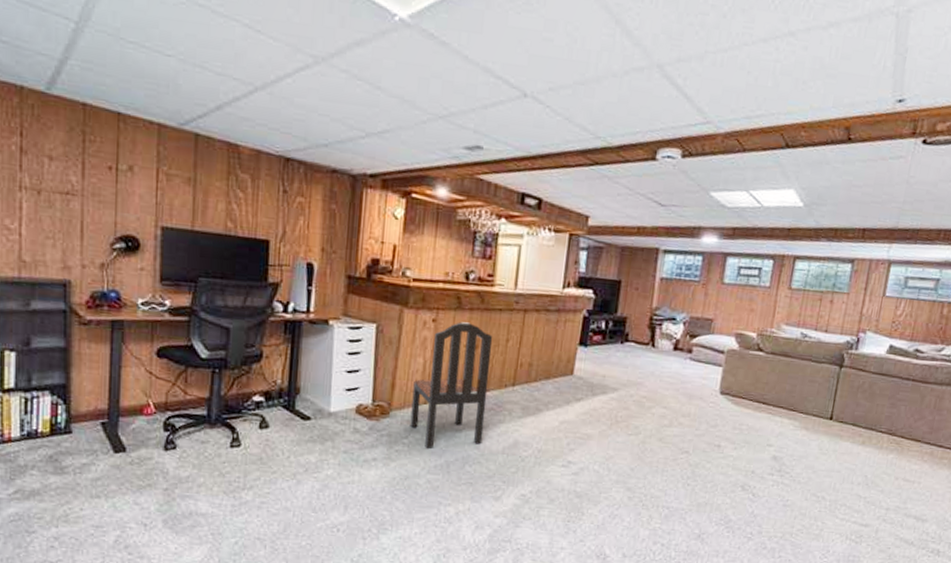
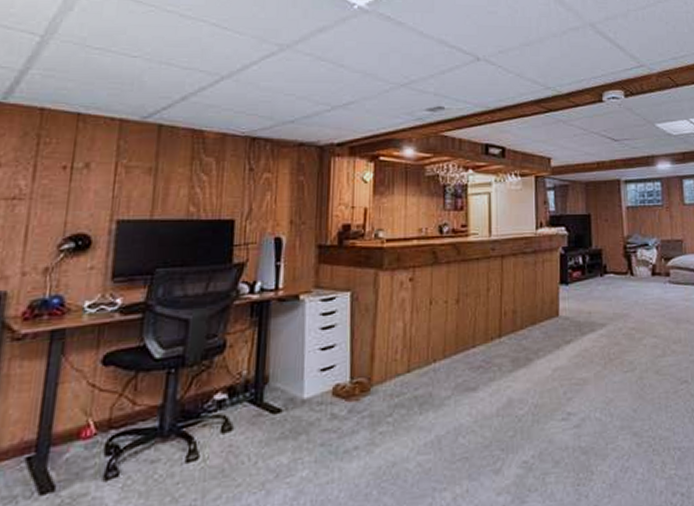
dining chair: present [410,322,493,449] -> none [393,277,474,424]

